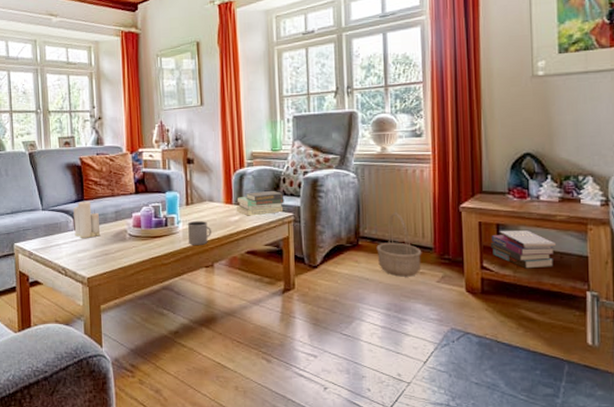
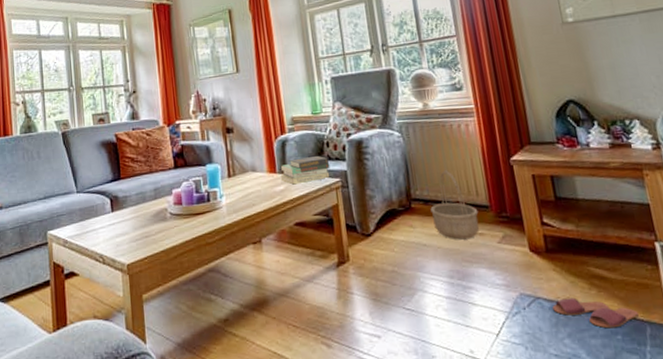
candle: present [73,199,100,238] -> none [110,178,139,221]
mug: present [187,221,211,245] -> none [230,193,257,220]
slippers: none [480,335,561,364] -> present [552,297,640,329]
books: present [490,230,556,269] -> none [546,180,616,222]

